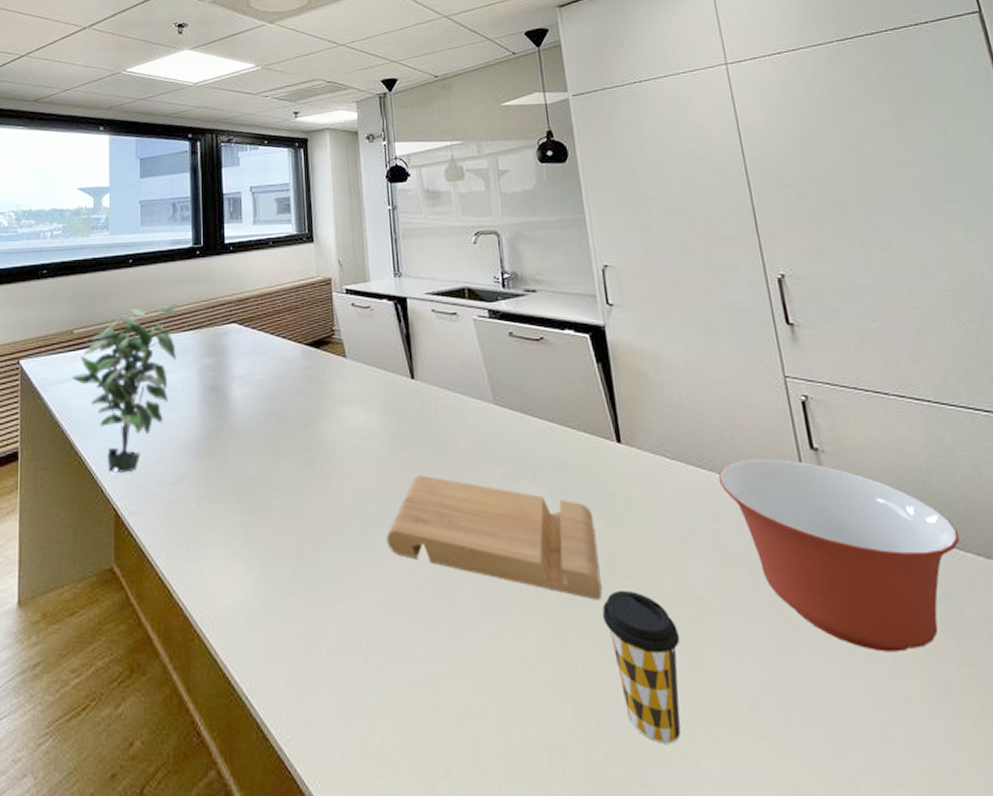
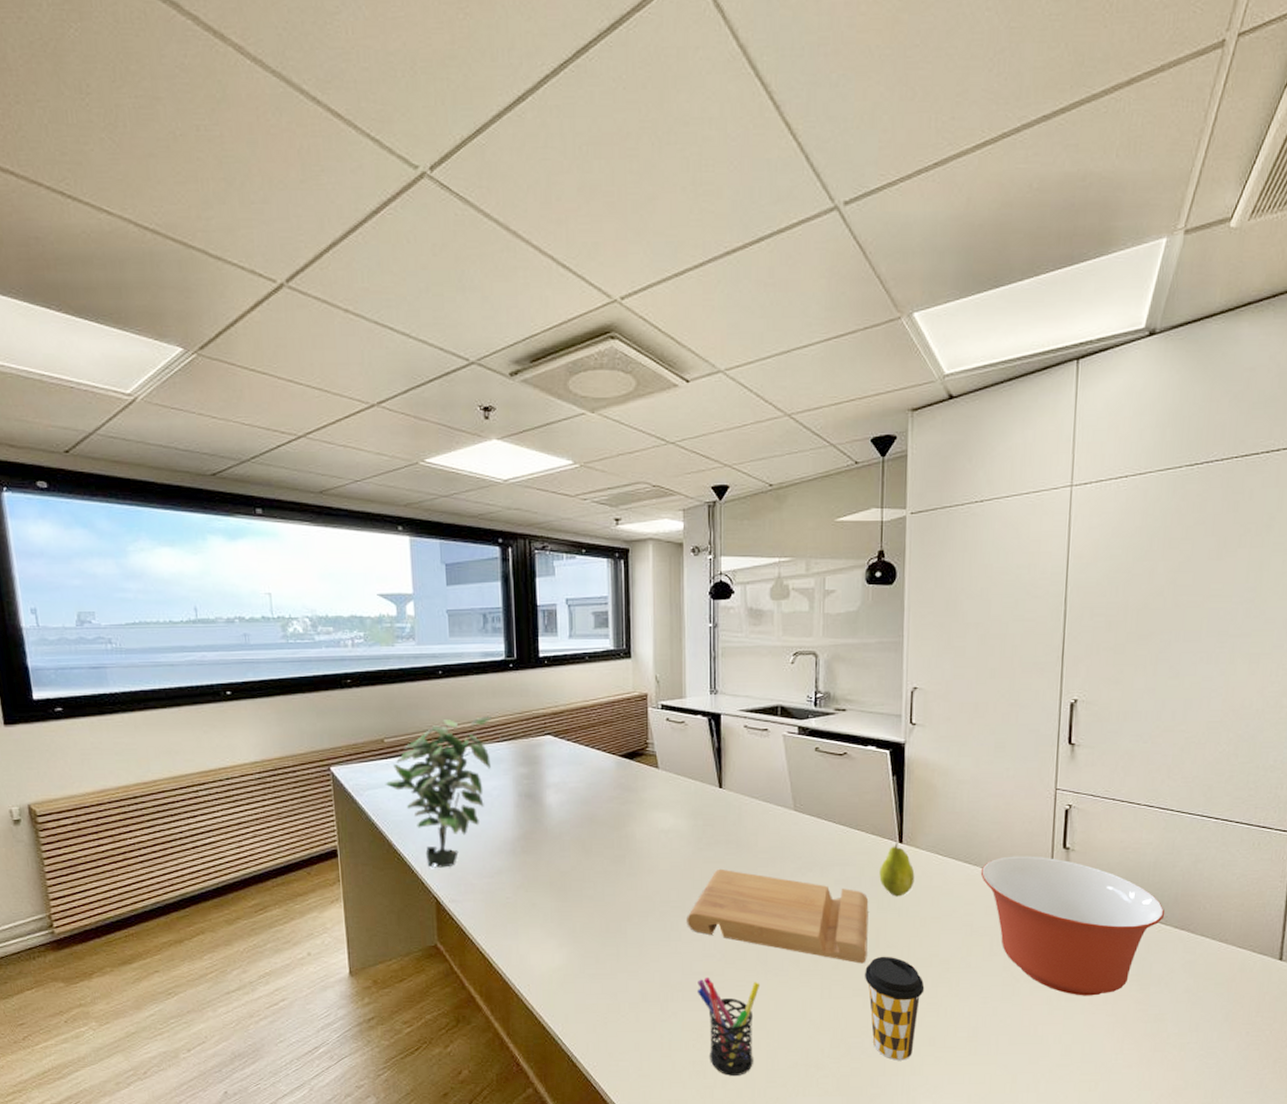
pen holder: none [405,615,481,760] -> present [698,976,761,1076]
fruit: none [599,441,643,511] -> present [879,842,915,897]

